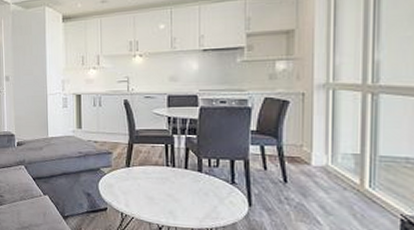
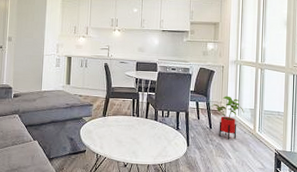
house plant: none [285,136,342,200] -> present [211,95,244,141]

